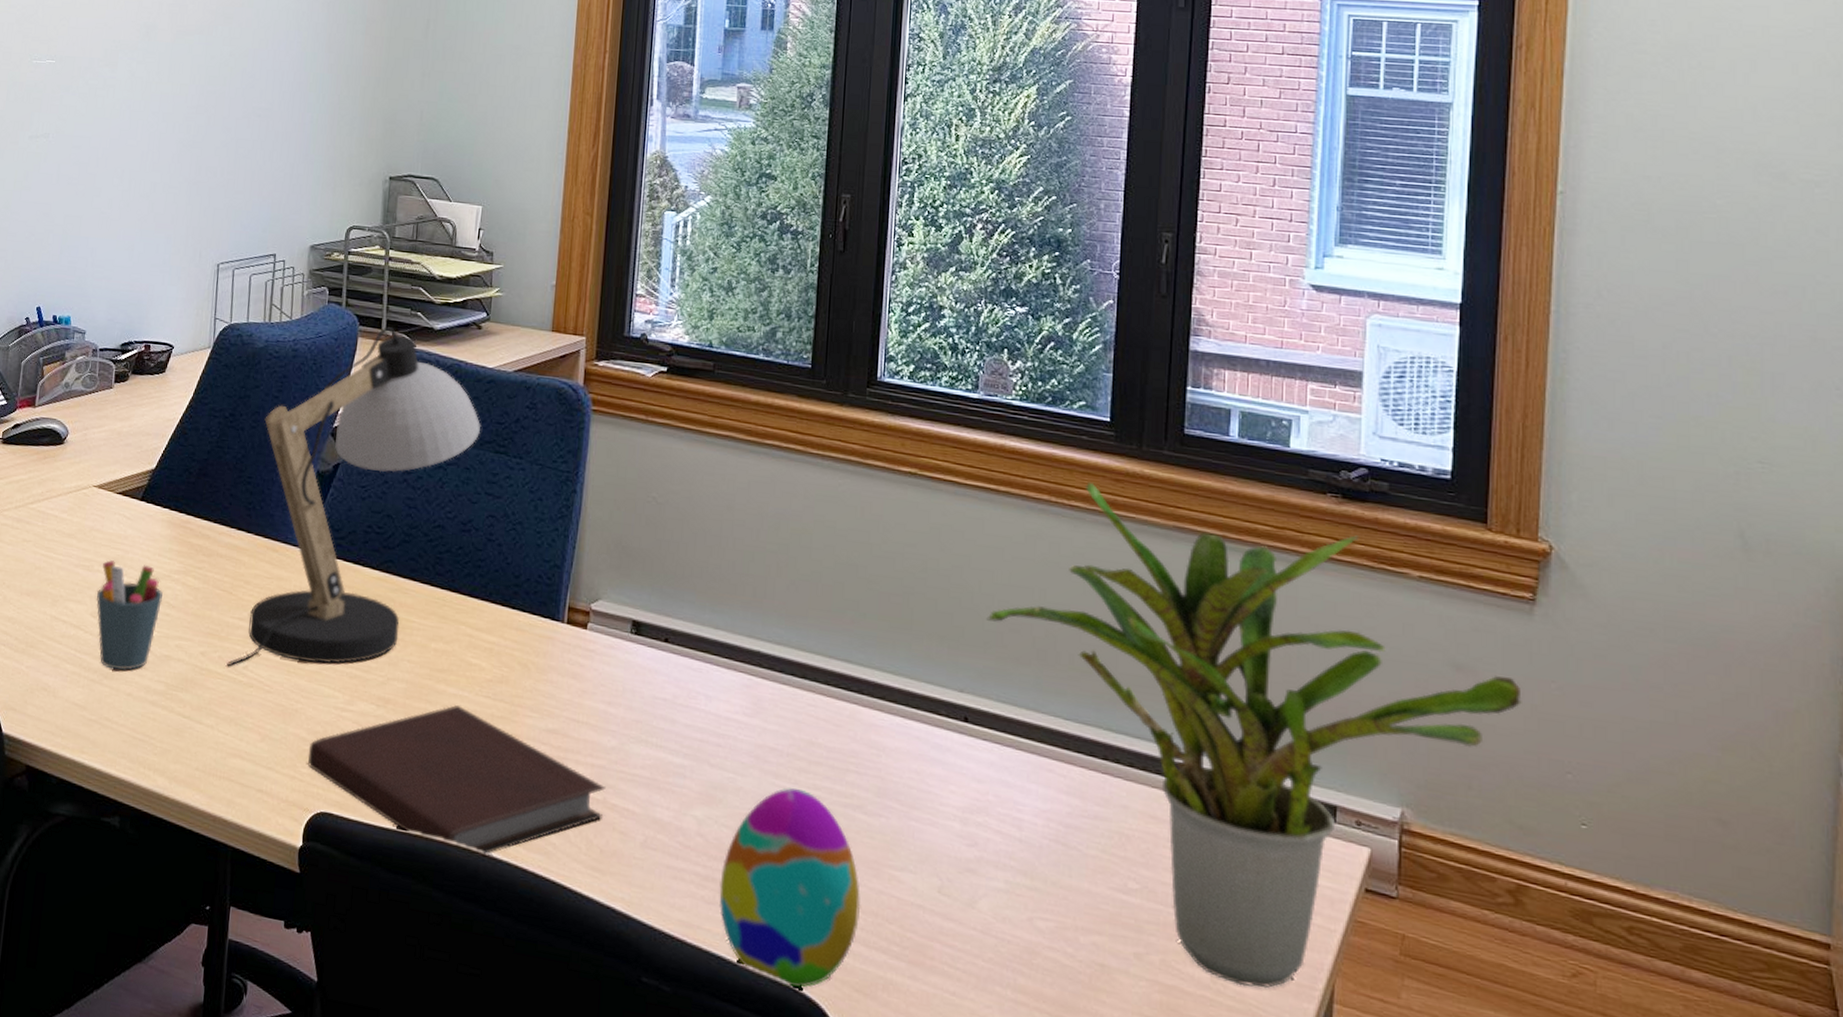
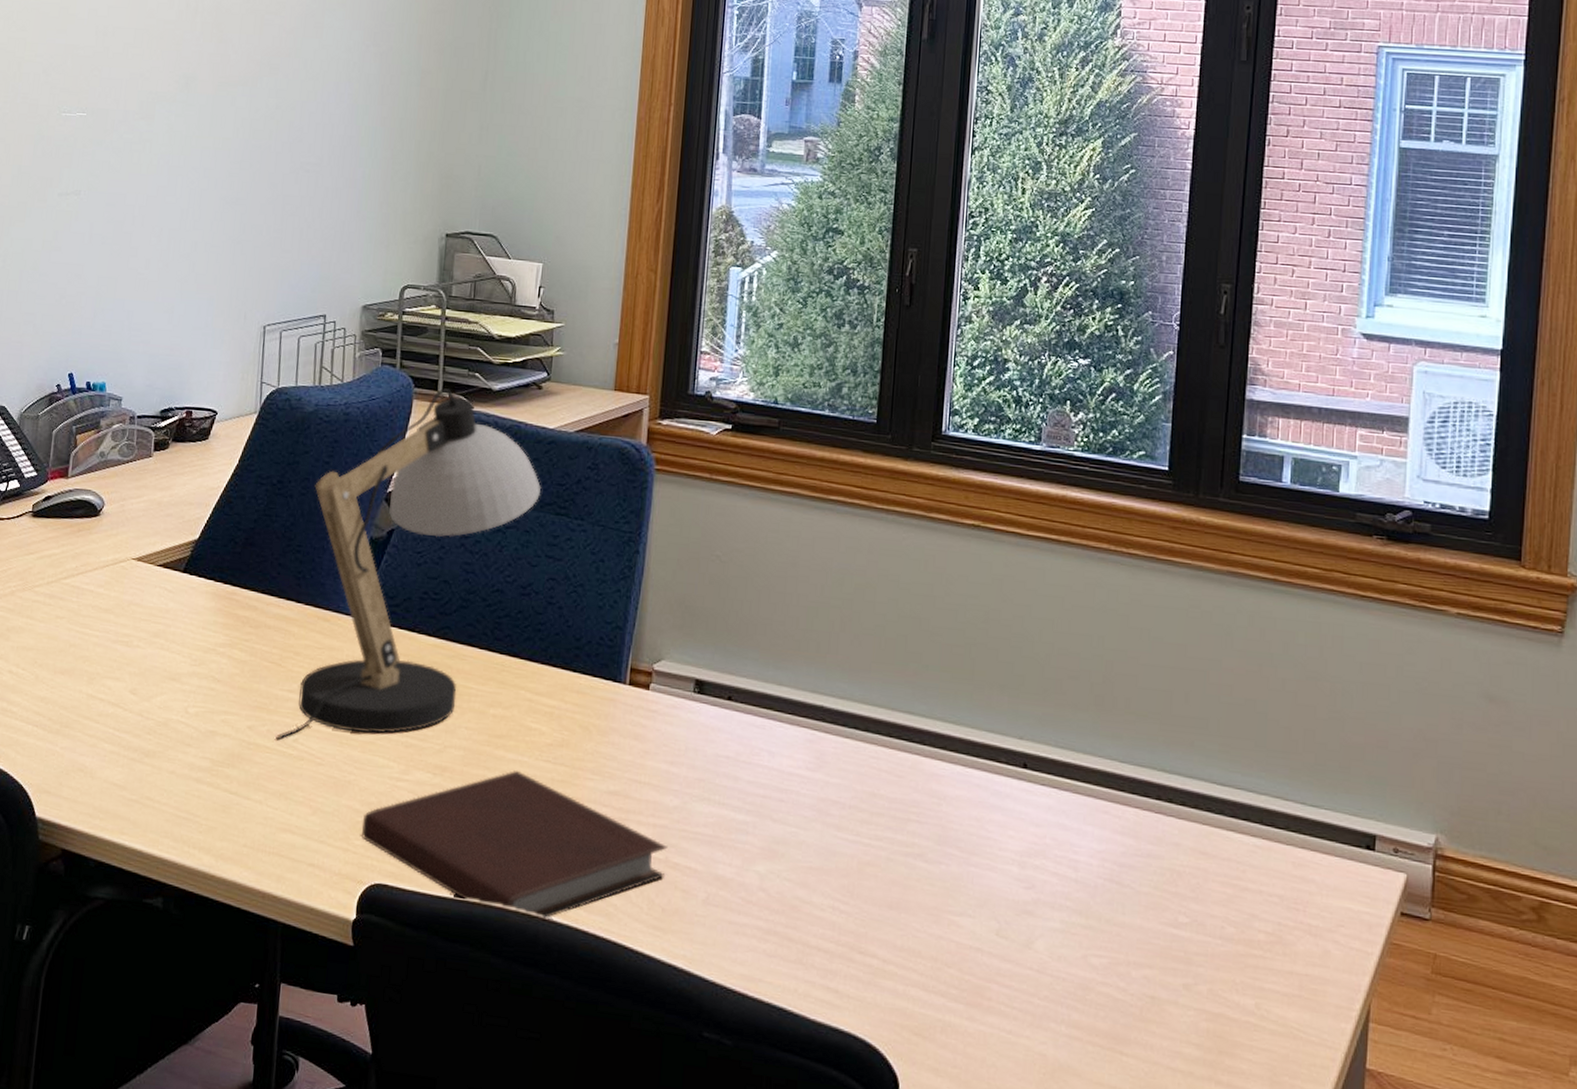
pen holder: present [96,560,163,670] -> none [136,635,207,748]
decorative egg: present [719,788,860,989] -> none [781,839,920,1035]
potted plant: present [986,481,1522,989] -> none [1046,530,1549,1012]

